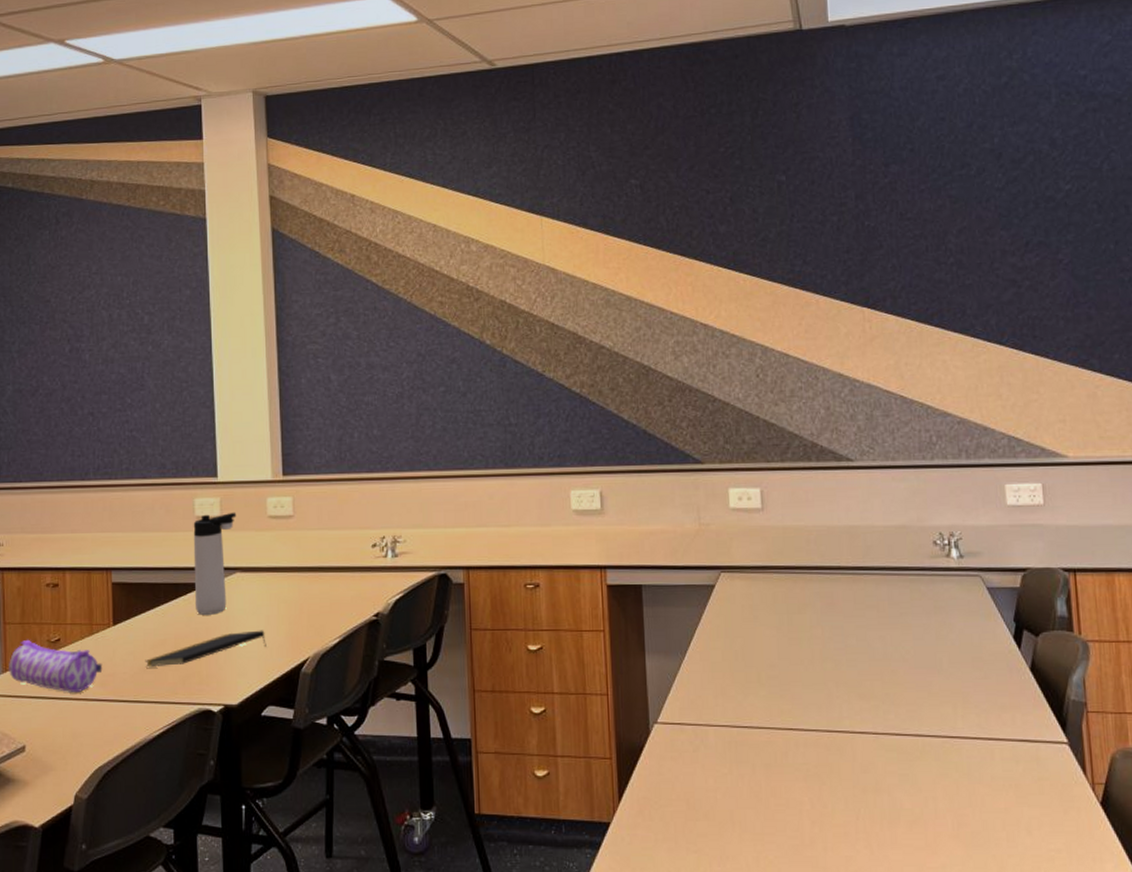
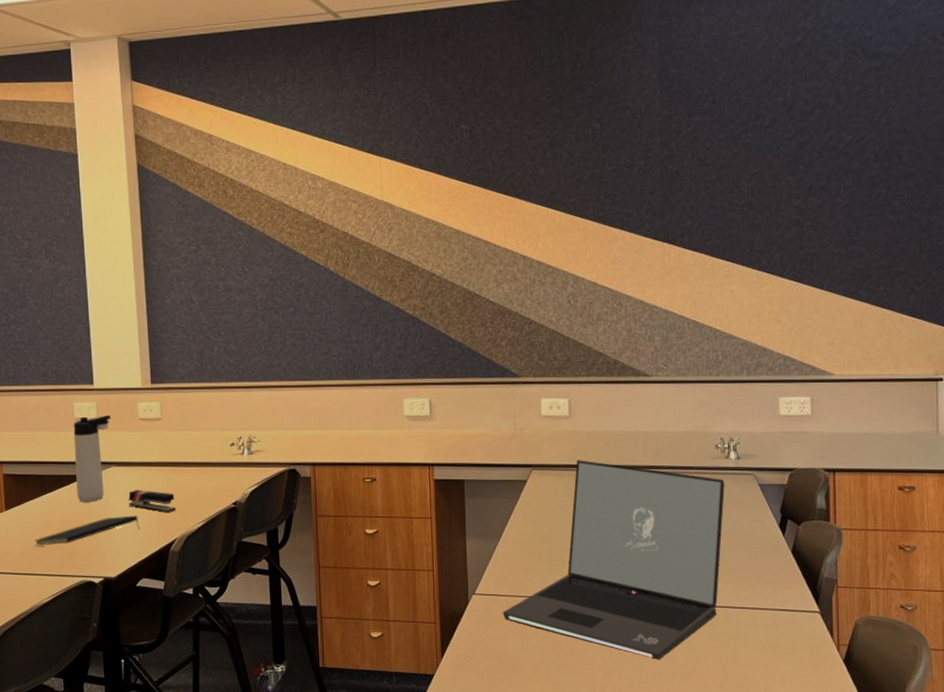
stapler: none [254,600,309,627] -> present [128,490,176,512]
laptop: none [690,560,948,803] -> present [502,460,725,659]

